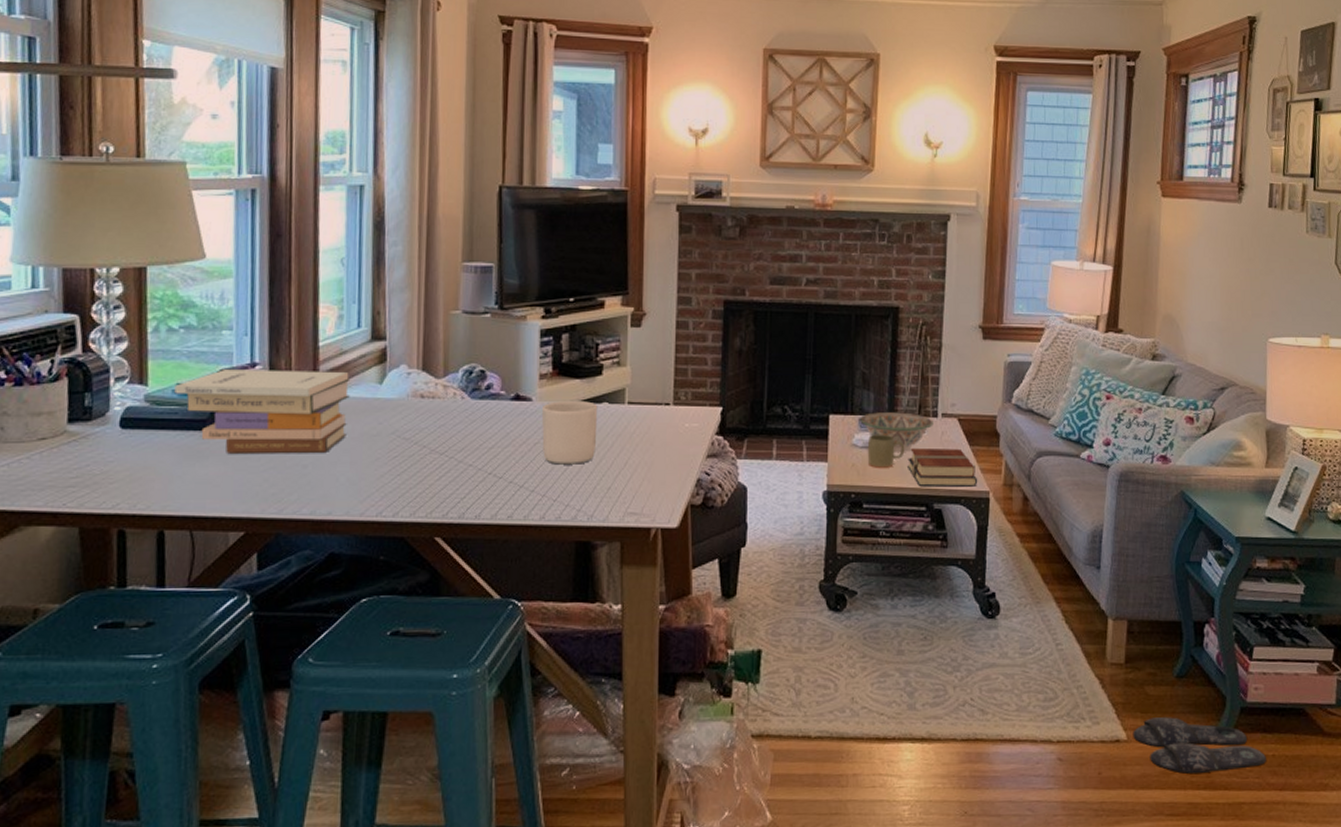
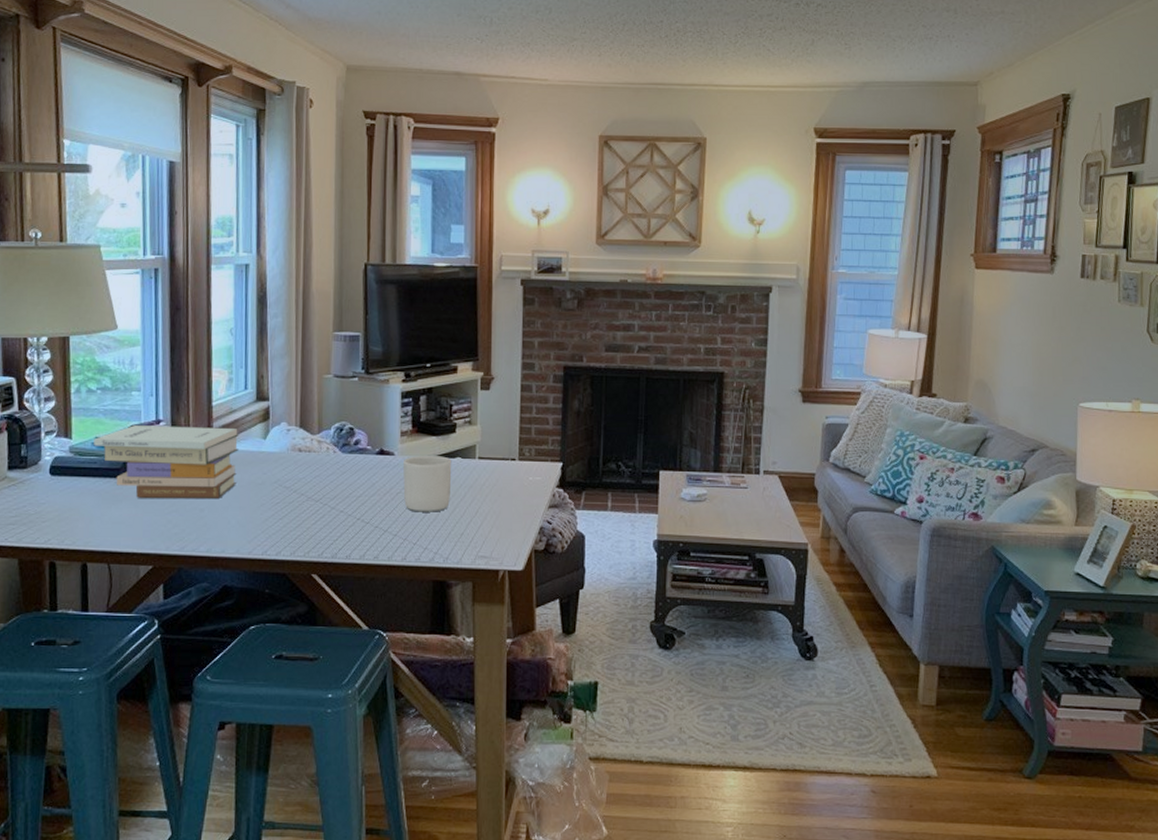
decorative bowl: present [860,412,934,452] -> none [688,469,756,506]
mug: present [867,434,905,468] -> none [694,489,729,520]
books: present [908,447,977,487] -> none [732,502,796,539]
slippers: present [1133,717,1266,774] -> none [943,757,1073,810]

